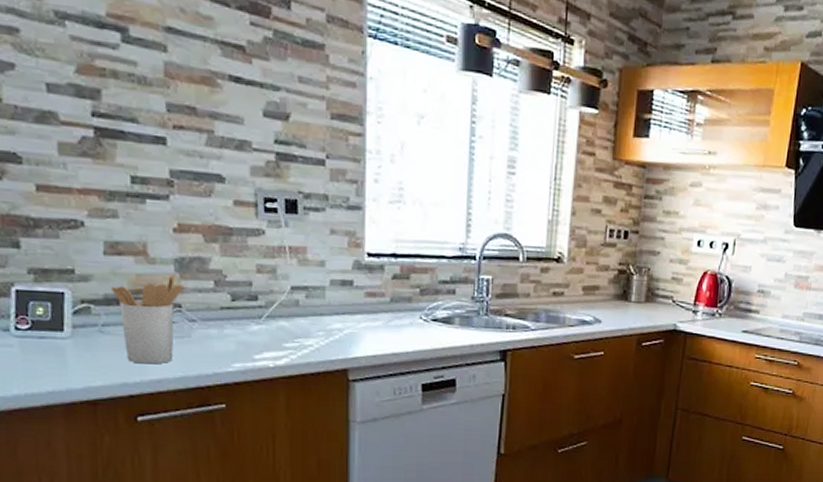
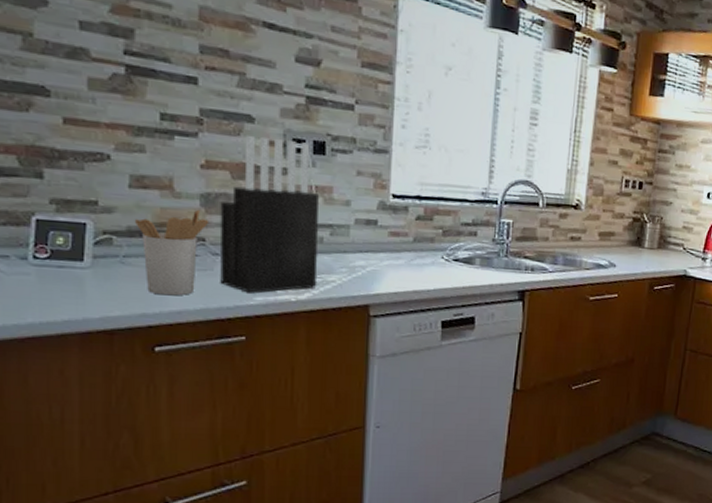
knife block: none [194,195,295,360] -> present [219,135,319,293]

